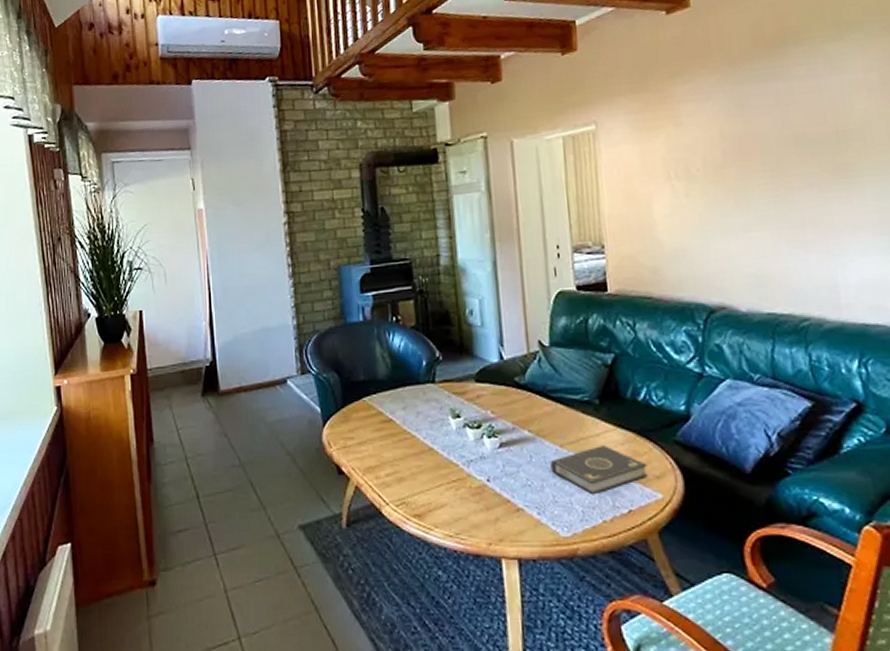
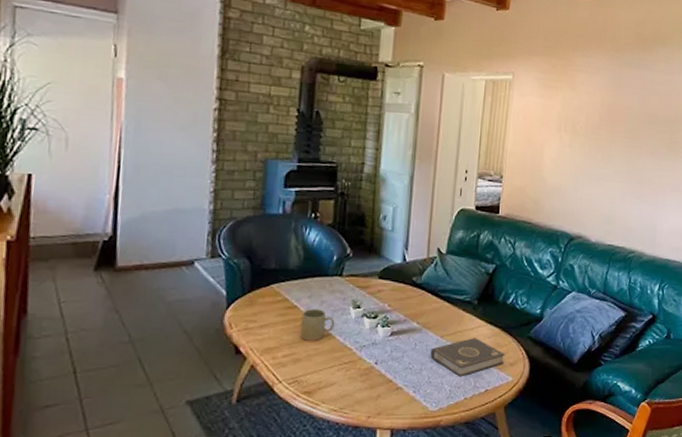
mug: none [398,421,436,457] -> present [300,309,335,341]

